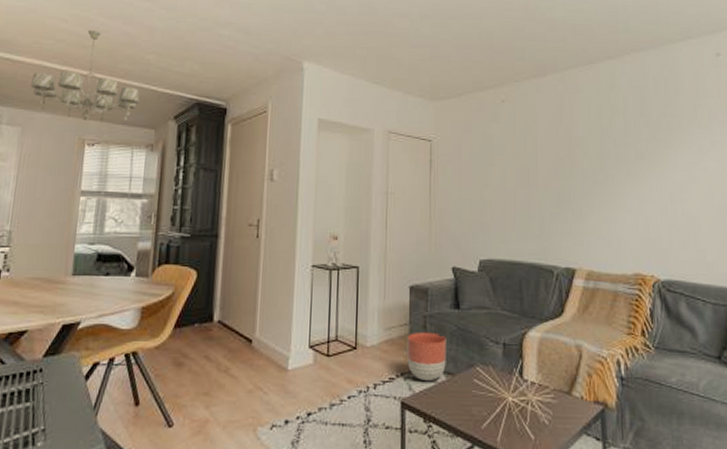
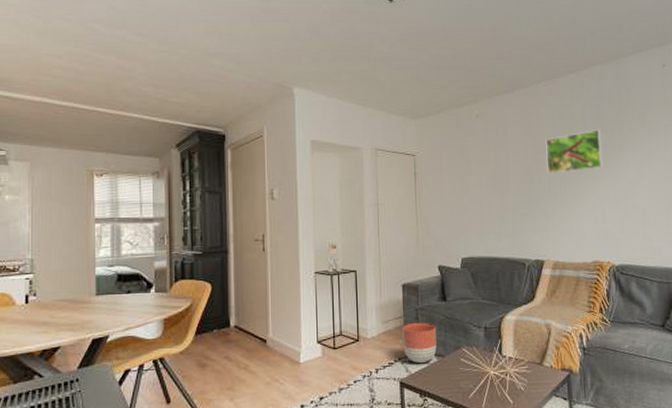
chandelier: present [30,29,140,121] -> none [33,64,142,153]
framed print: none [580,121,646,170] -> present [546,128,603,175]

